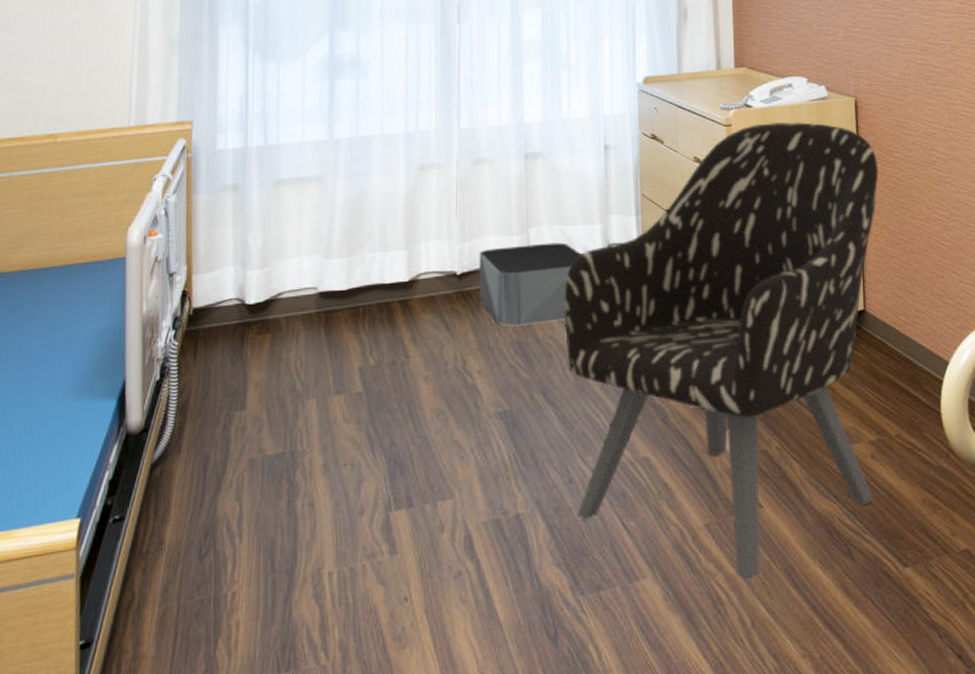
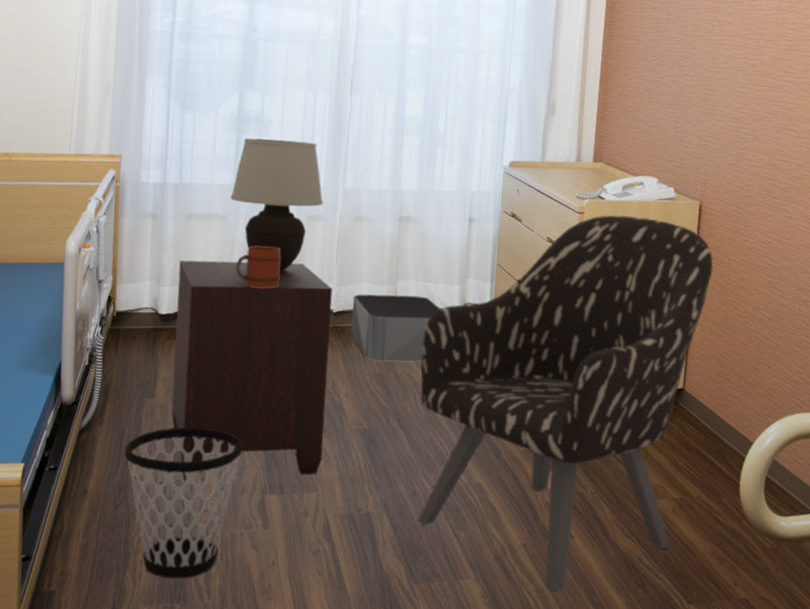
wastebasket: none [210,438,359,641] -> present [124,427,243,579]
nightstand: none [267,222,457,509] -> present [171,260,333,481]
table lamp: none [326,81,436,233] -> present [230,137,324,271]
mug: none [337,206,392,258] -> present [235,245,282,289]

